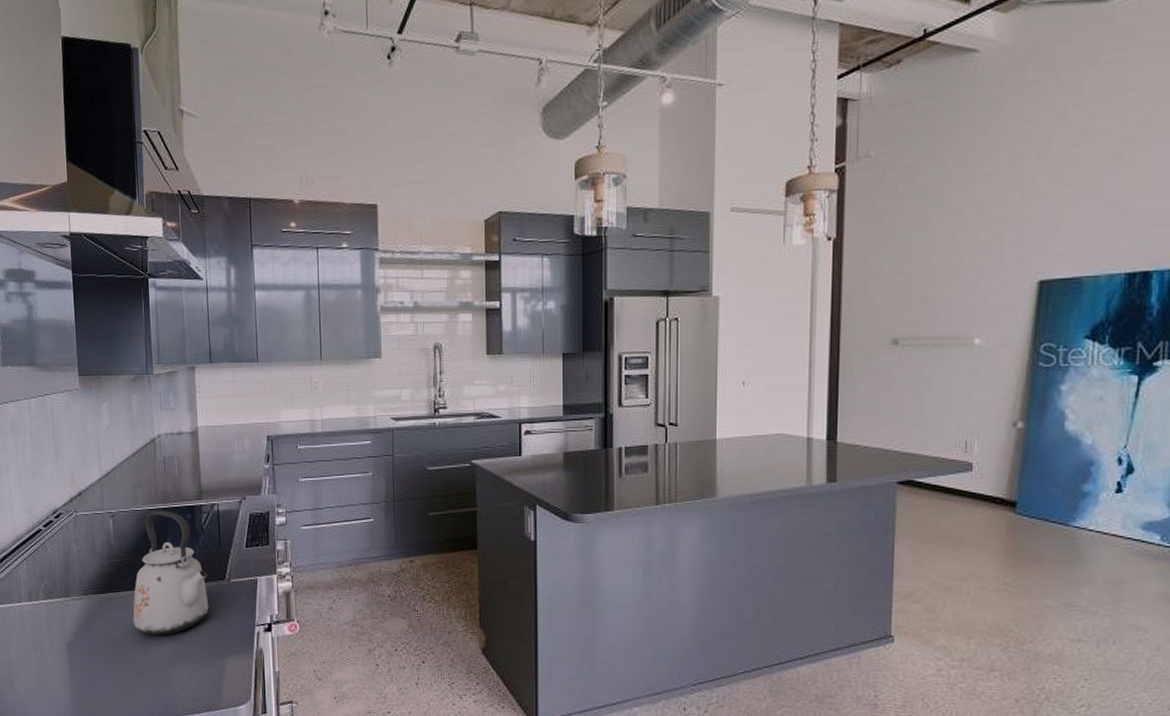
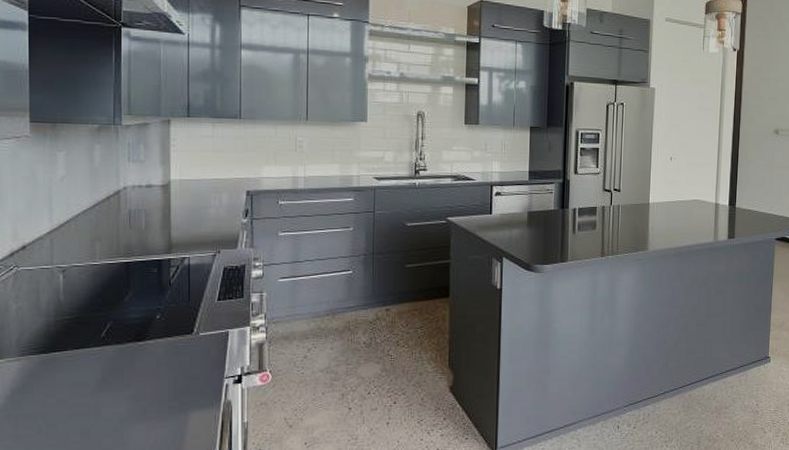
kettle: present [133,510,209,635] -> none [82,264,173,394]

